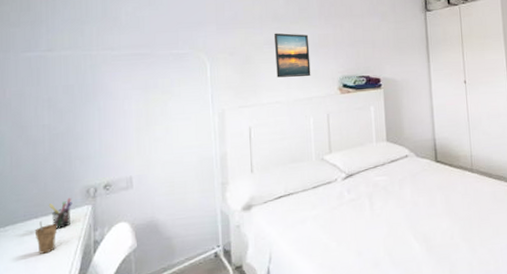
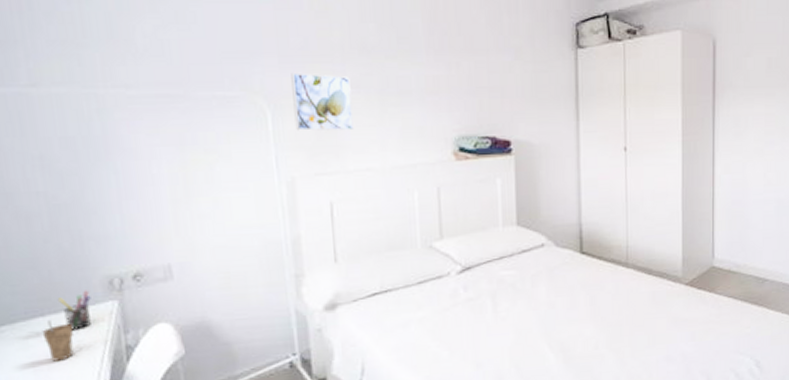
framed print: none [225,35,267,76] -> present [291,72,354,131]
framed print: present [274,33,311,78] -> none [362,71,415,136]

